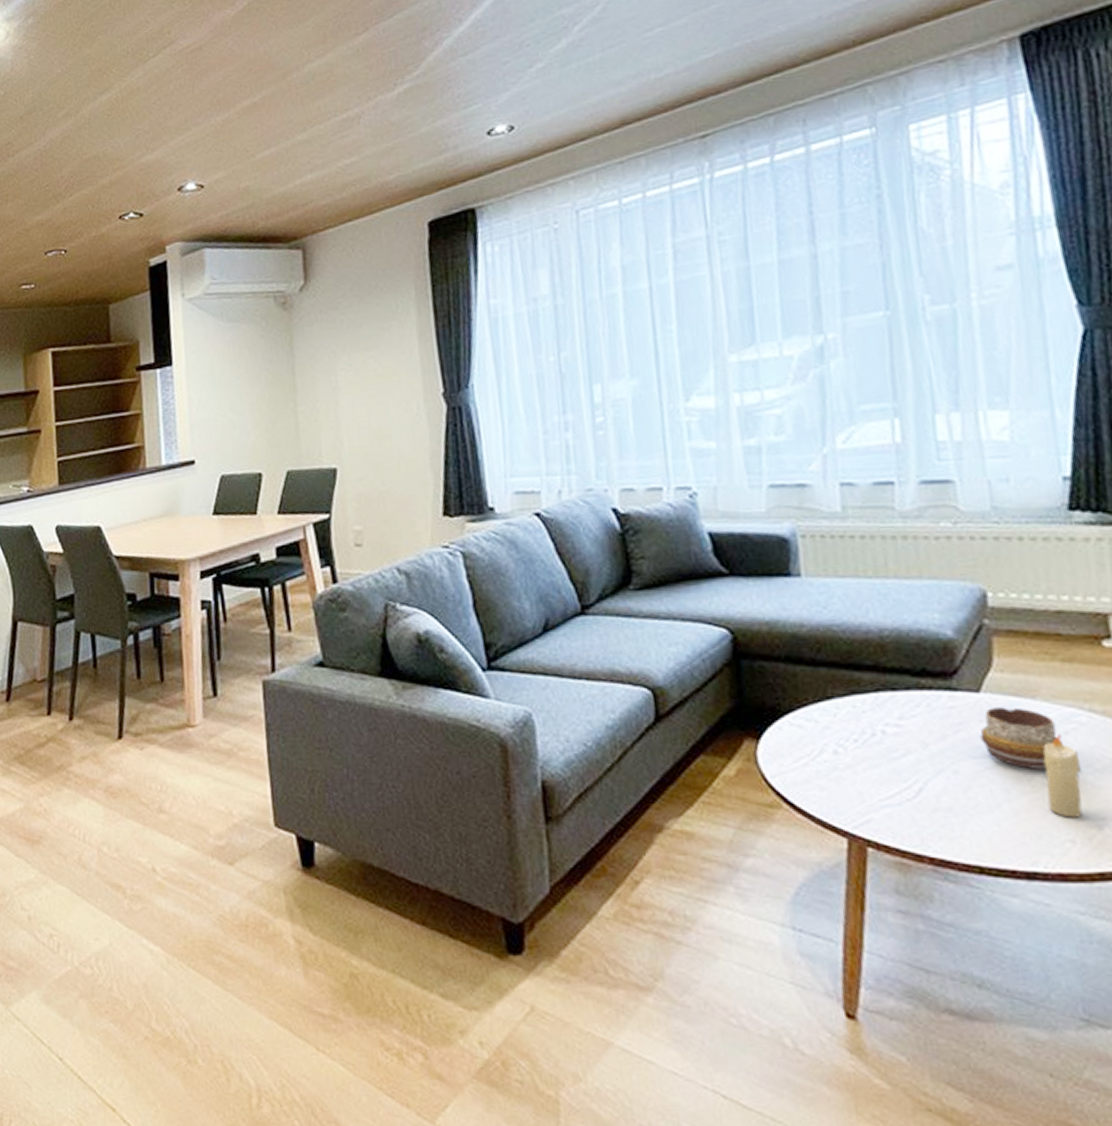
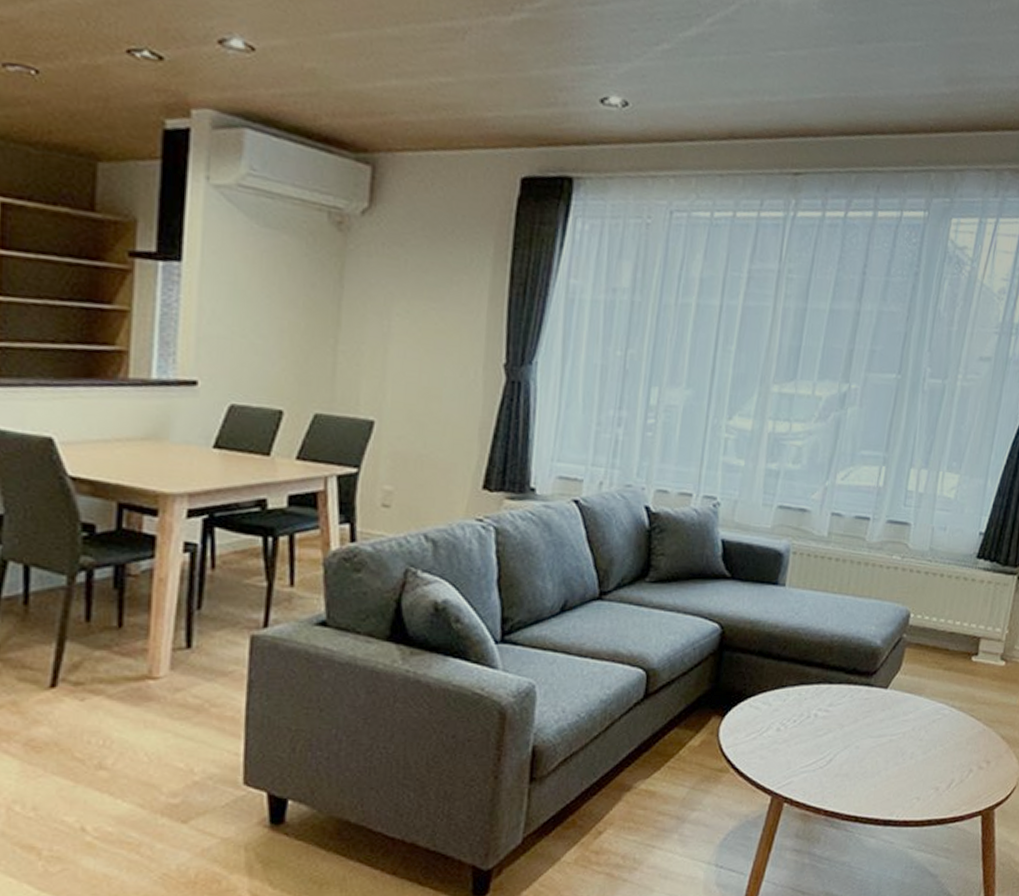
decorative bowl: present [980,707,1062,769] -> none [879,701,930,747]
candle: present [1043,734,1083,818] -> none [909,722,938,782]

